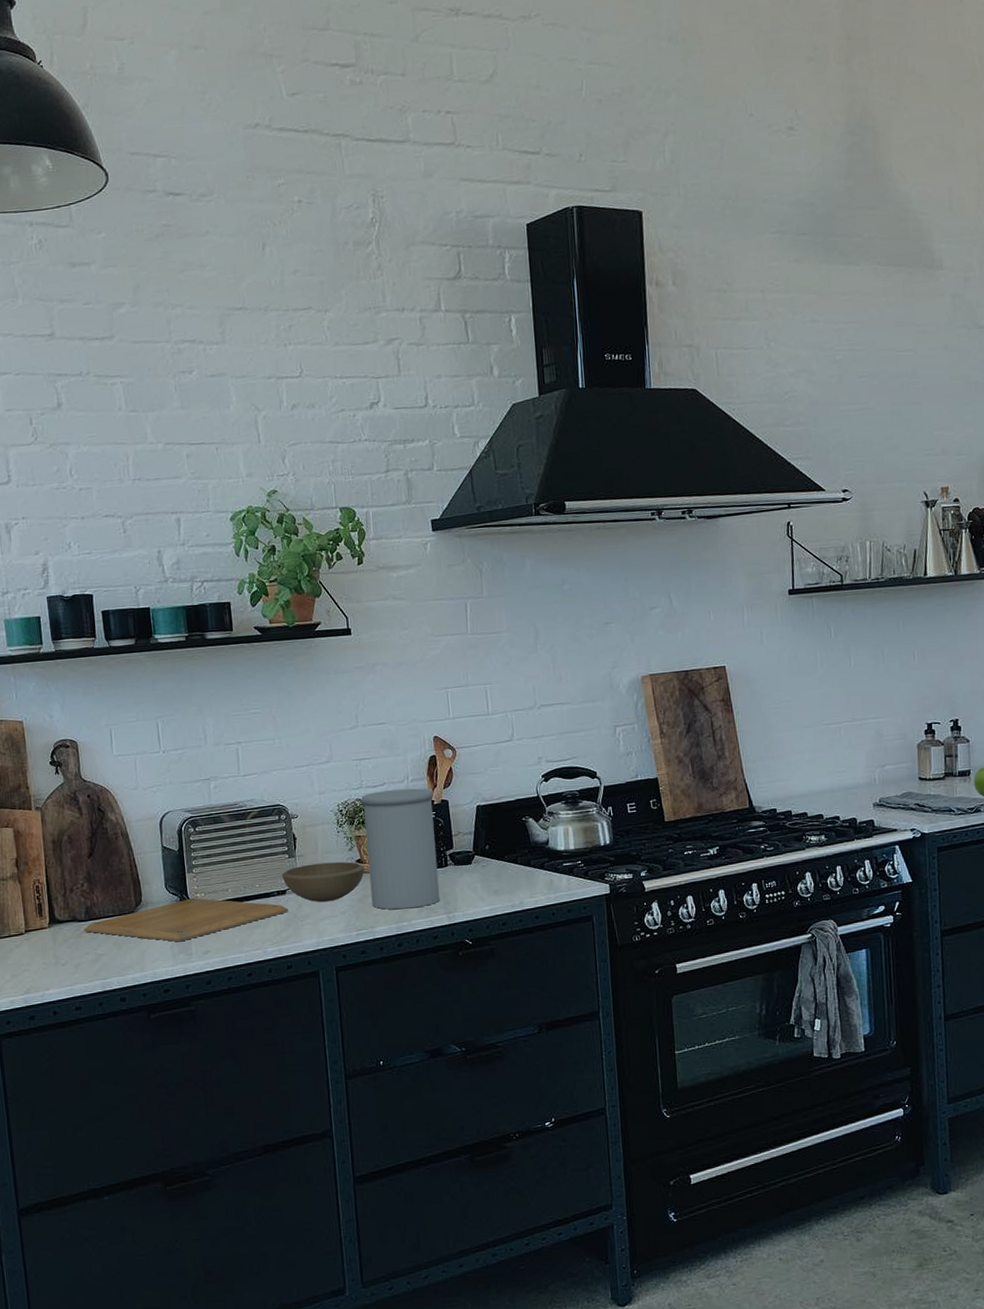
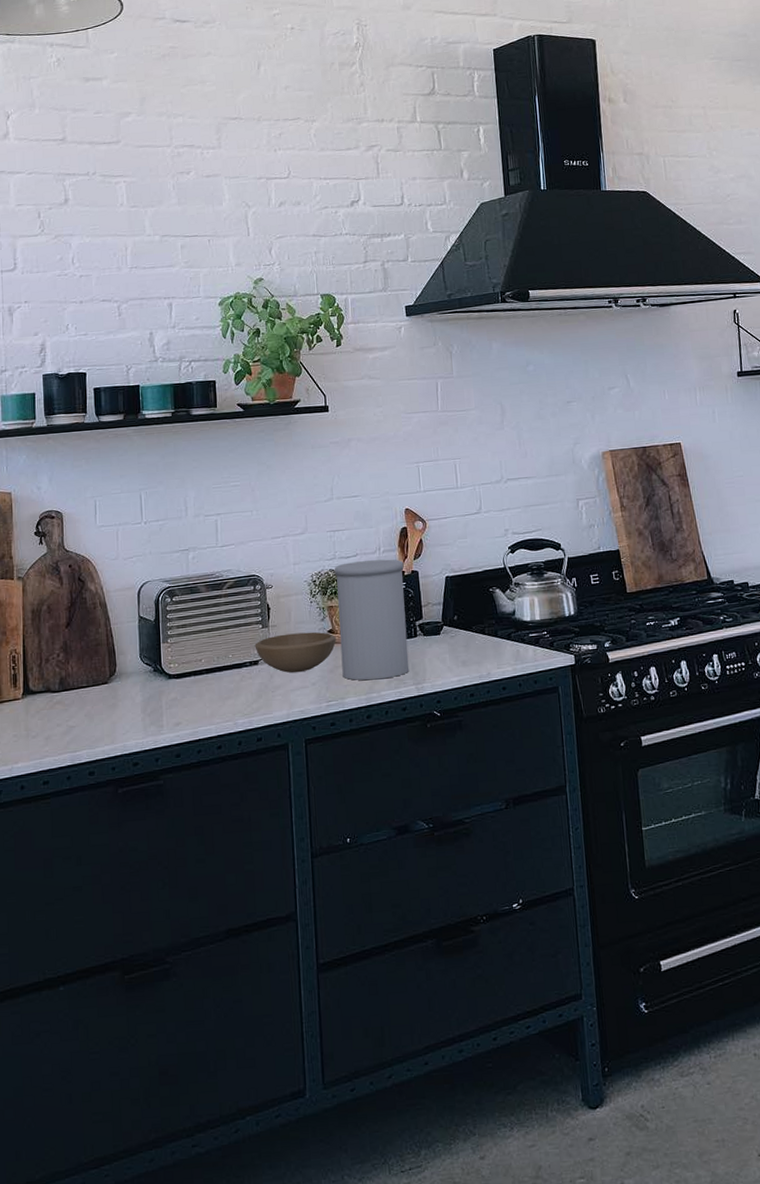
chopping board: present [84,898,289,942] -> none [57,668,260,714]

